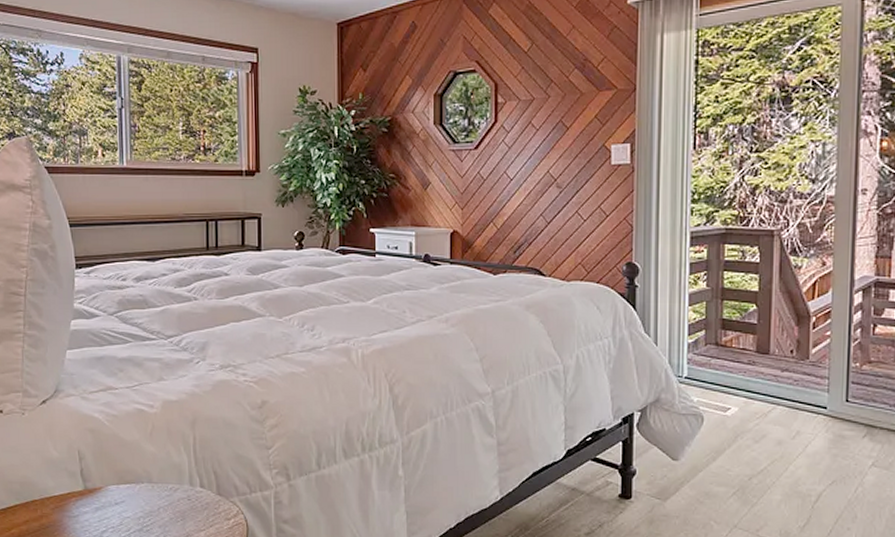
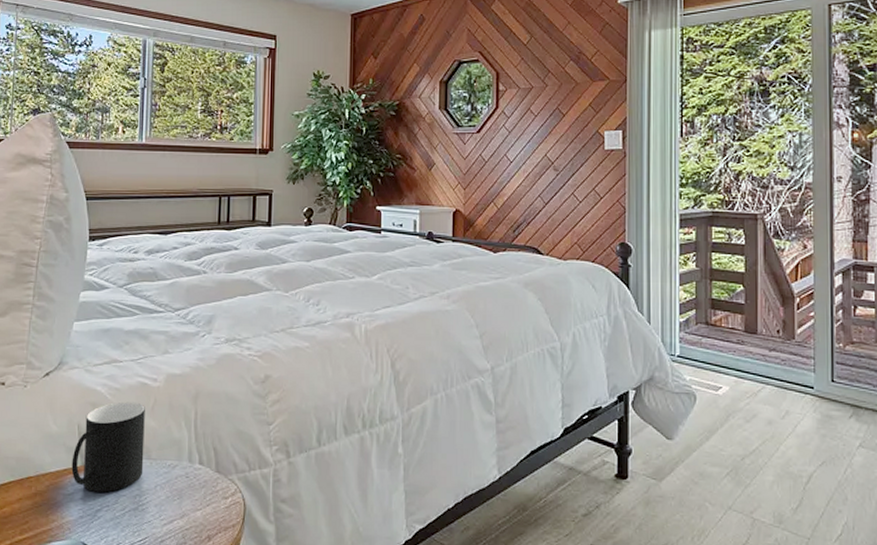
cup: none [74,427,146,515] -> present [71,401,145,493]

